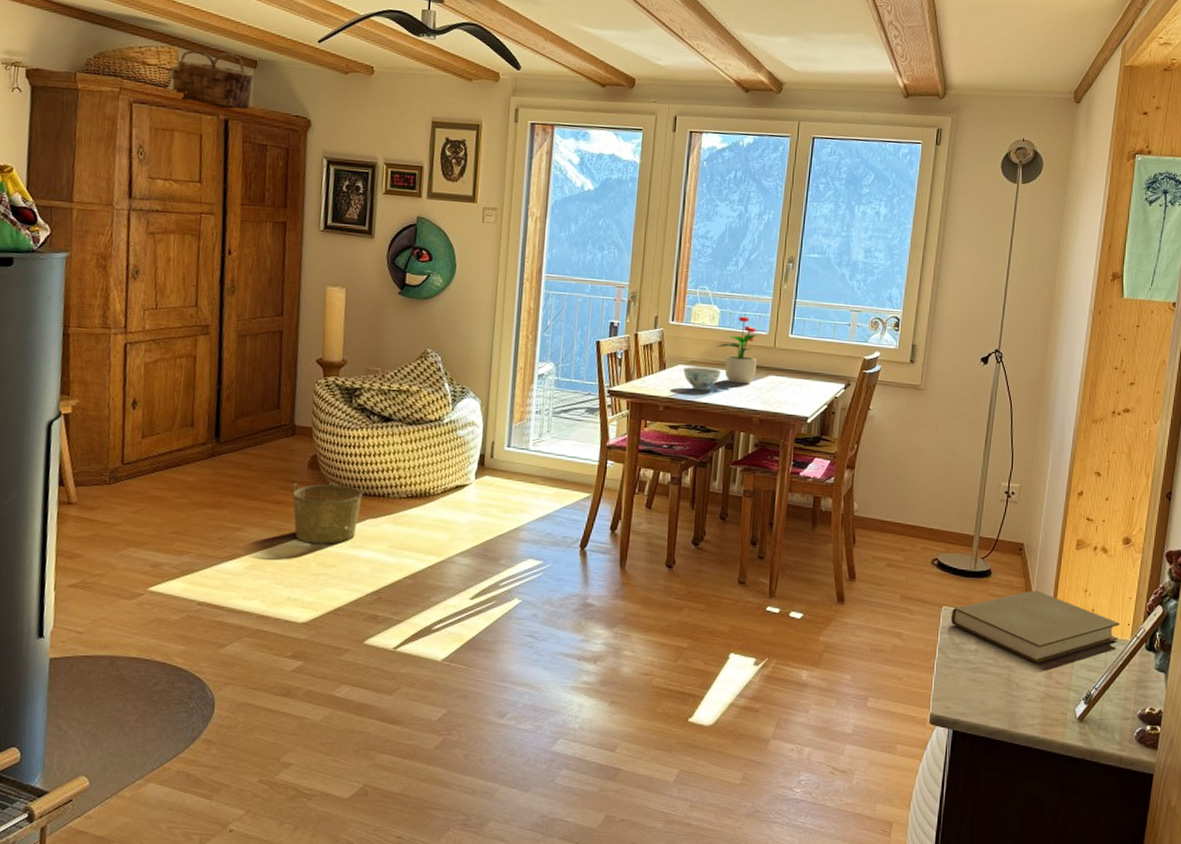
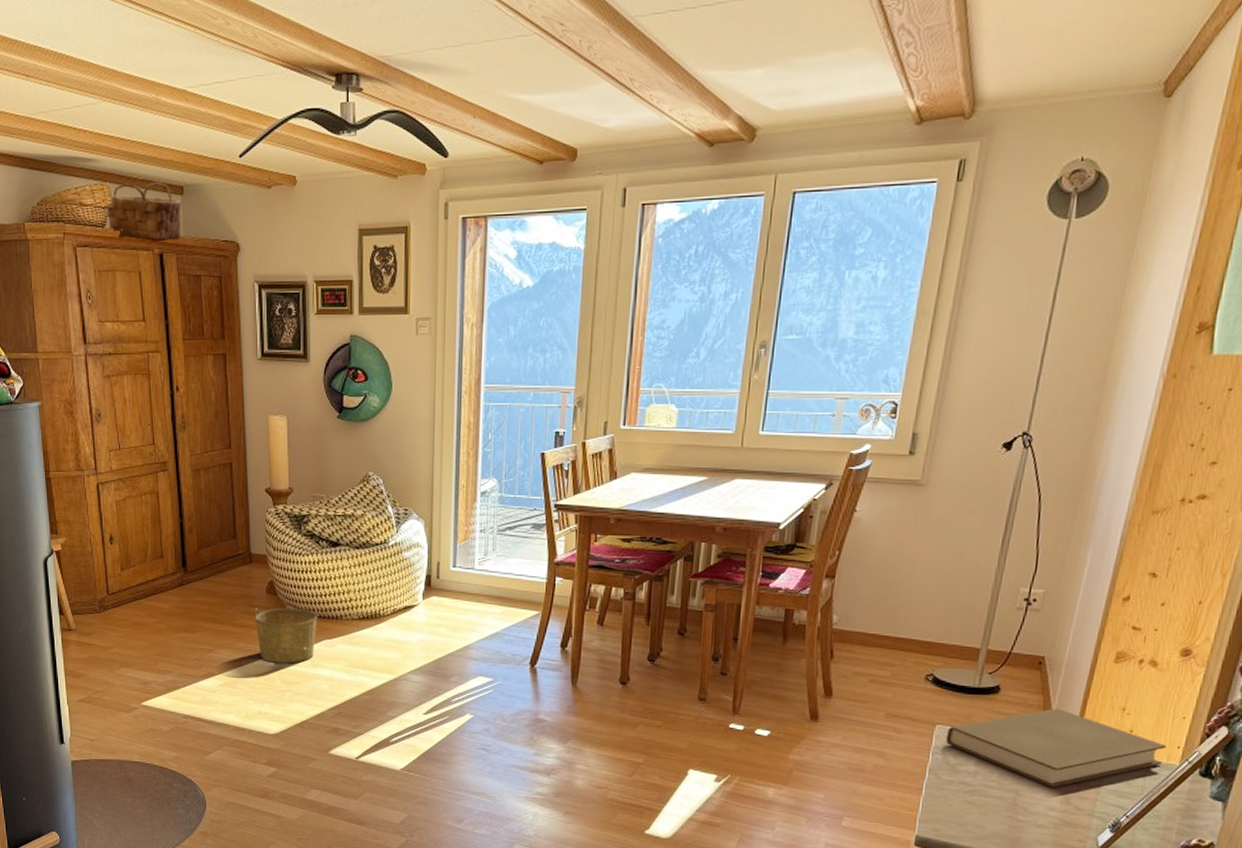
bowl: present [683,366,721,391] -> none [636,474,679,500]
potted flower: present [716,316,757,384] -> none [673,414,722,490]

